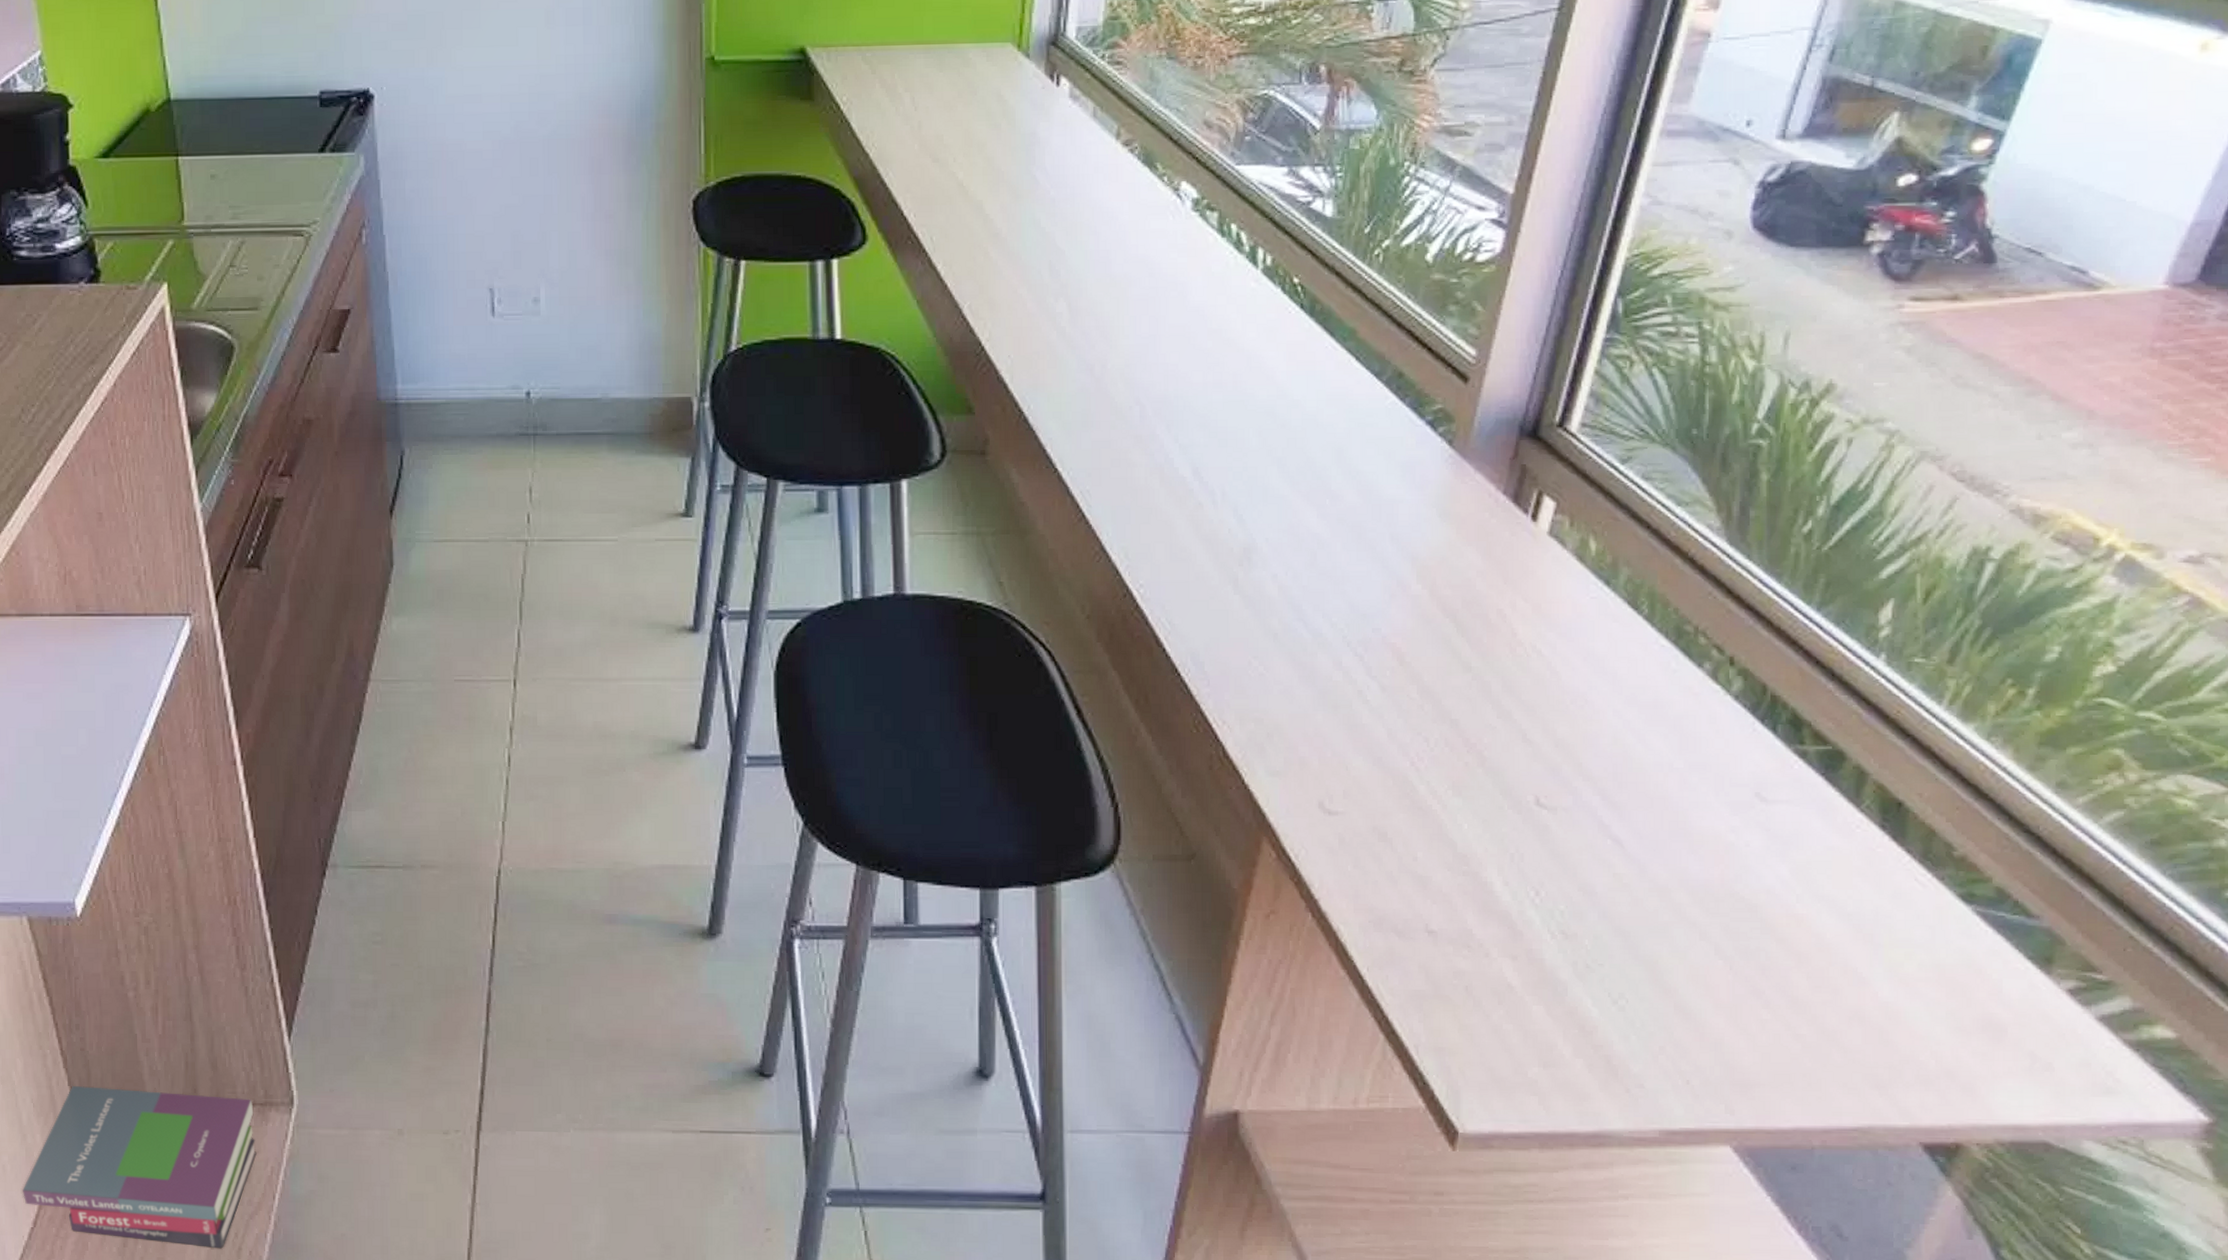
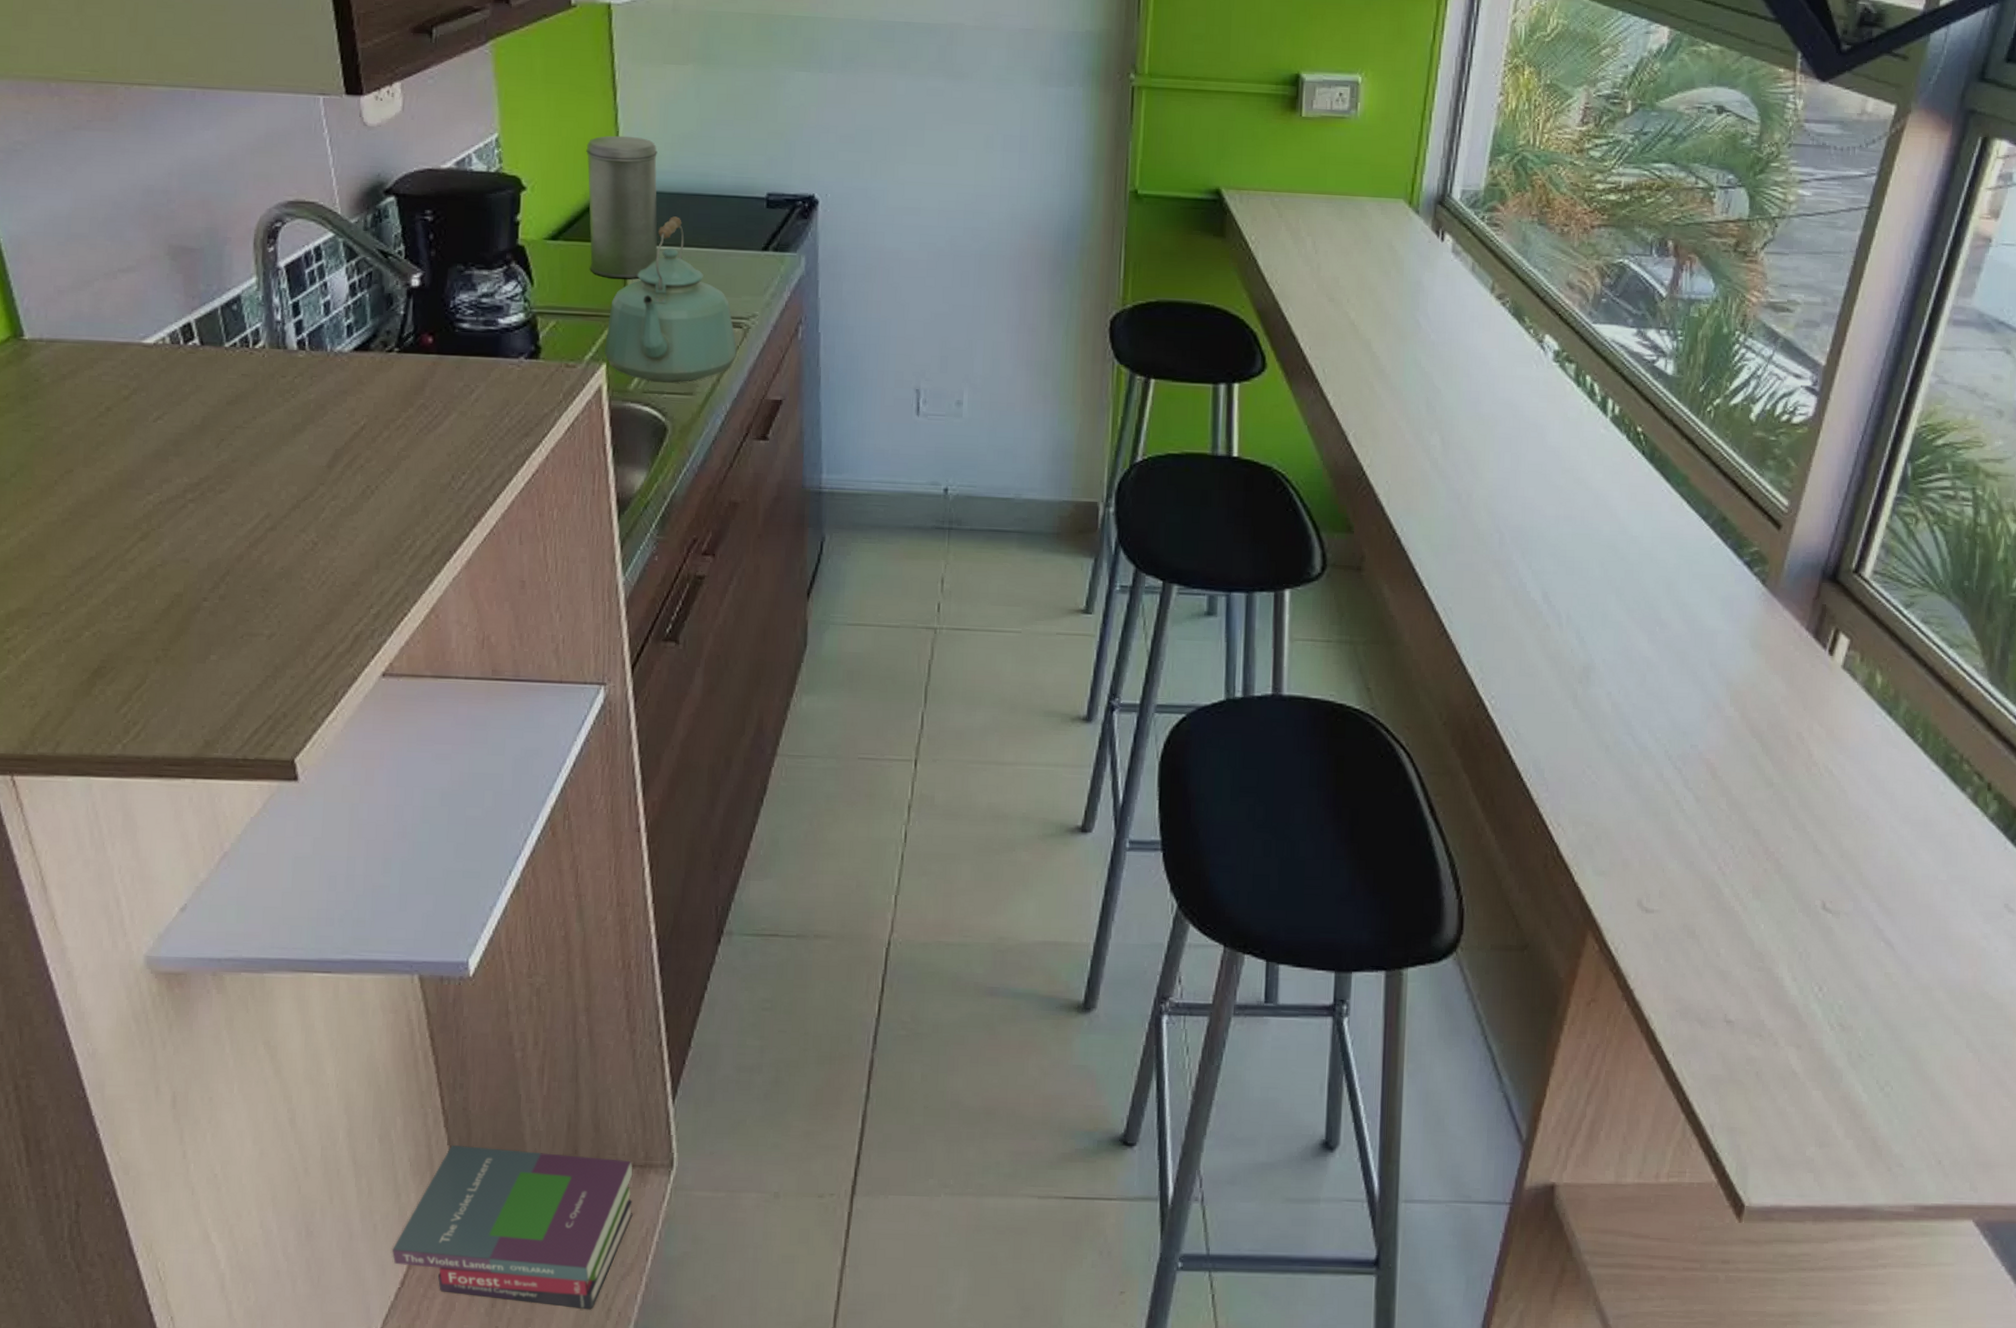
canister: none [131,42,211,193] -> present [586,135,658,279]
kettle: none [165,123,301,299] -> present [605,216,738,383]

